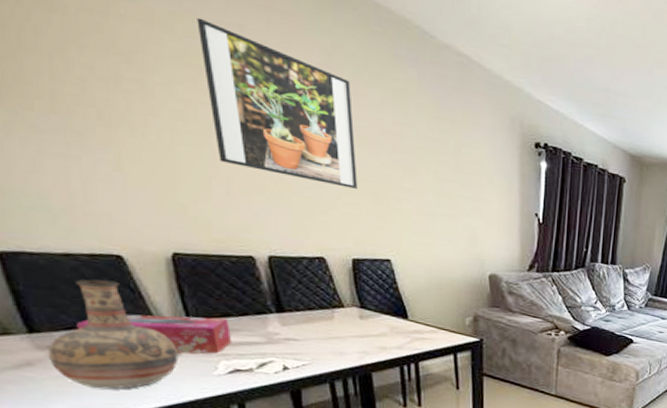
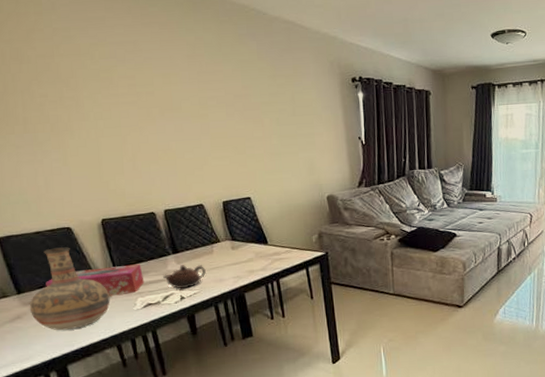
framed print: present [197,17,358,189] -> none [107,43,221,146]
teapot: none [260,327,321,358] -> present [163,264,206,289]

